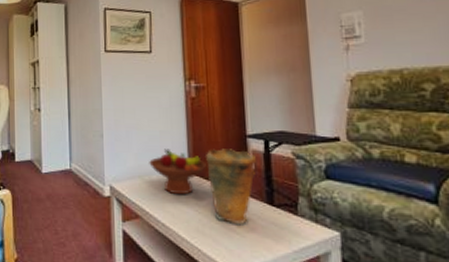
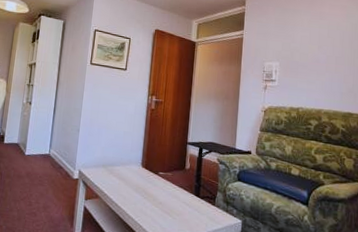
fruit bowl: present [149,149,207,195] -> none [112,146,155,183]
vase: present [206,149,256,225] -> none [155,150,192,210]

